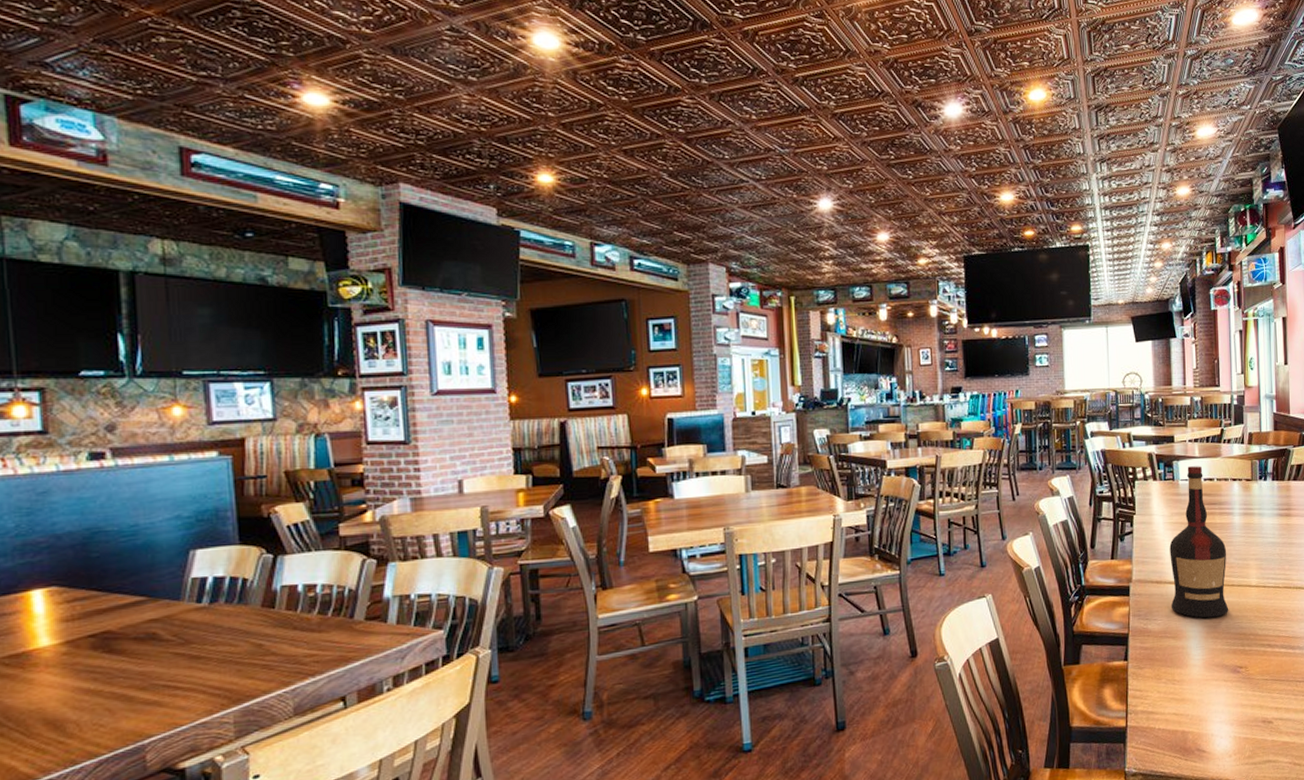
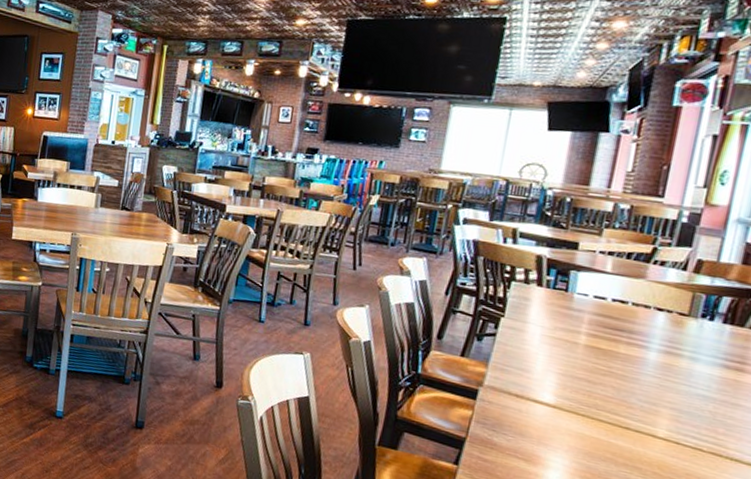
liquor: present [1169,466,1229,618] -> none [529,280,628,458]

